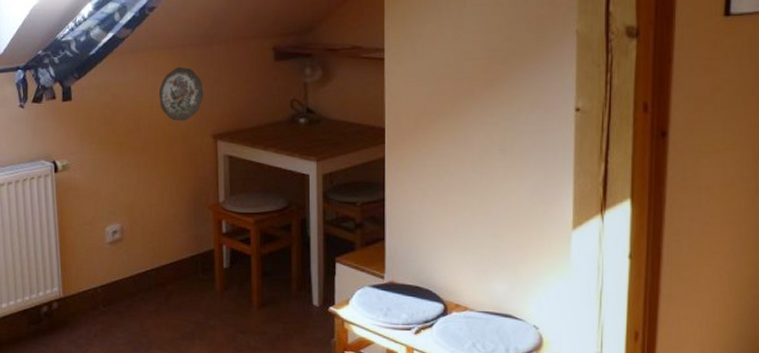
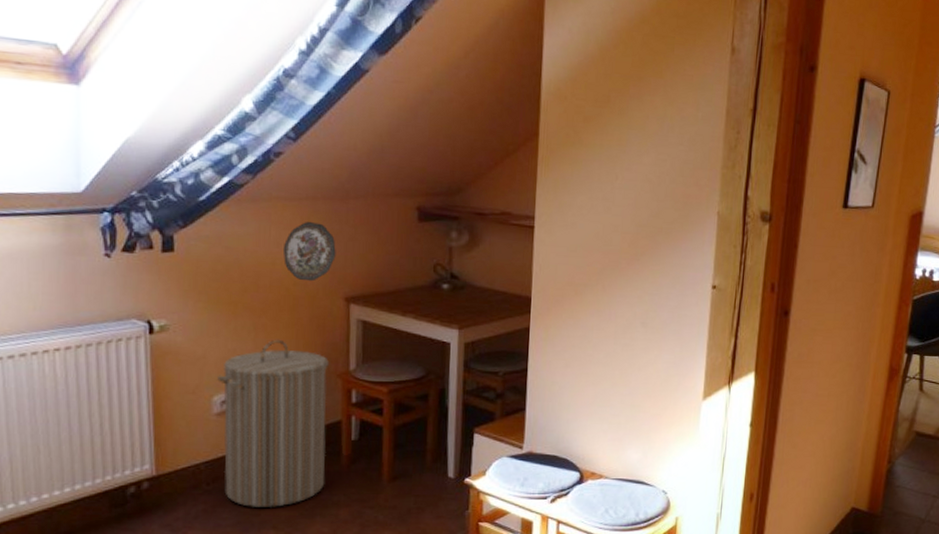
laundry hamper: none [109,175,202,329] -> present [217,339,329,507]

